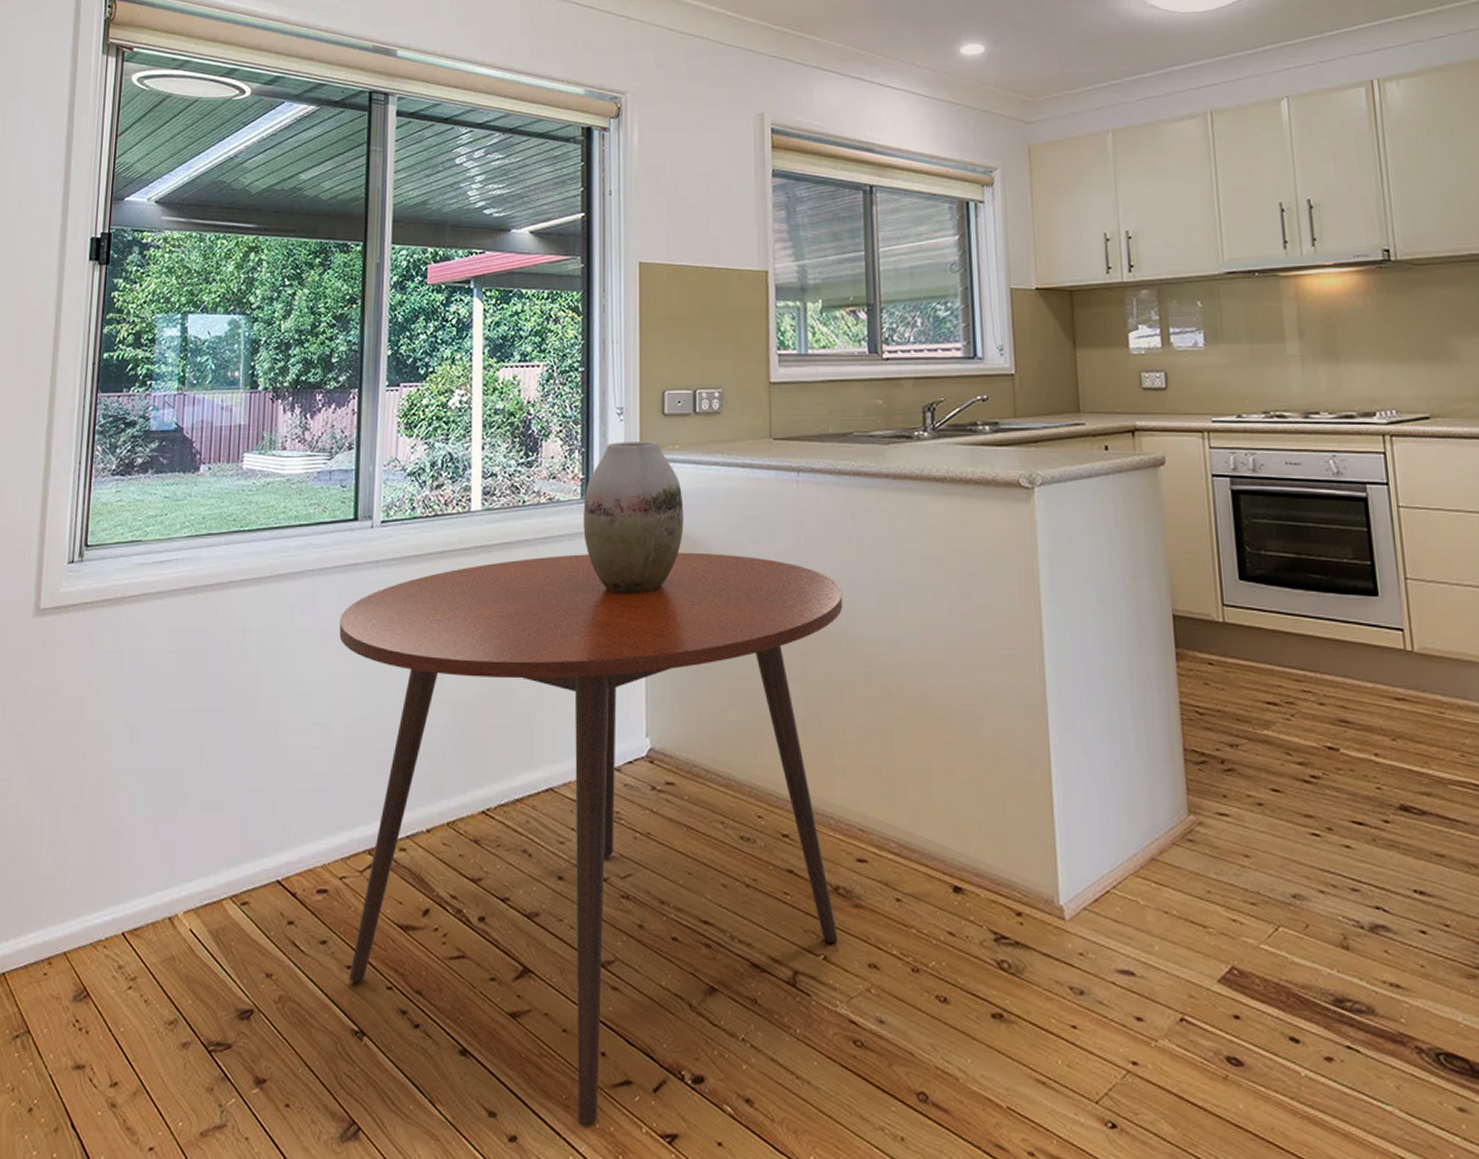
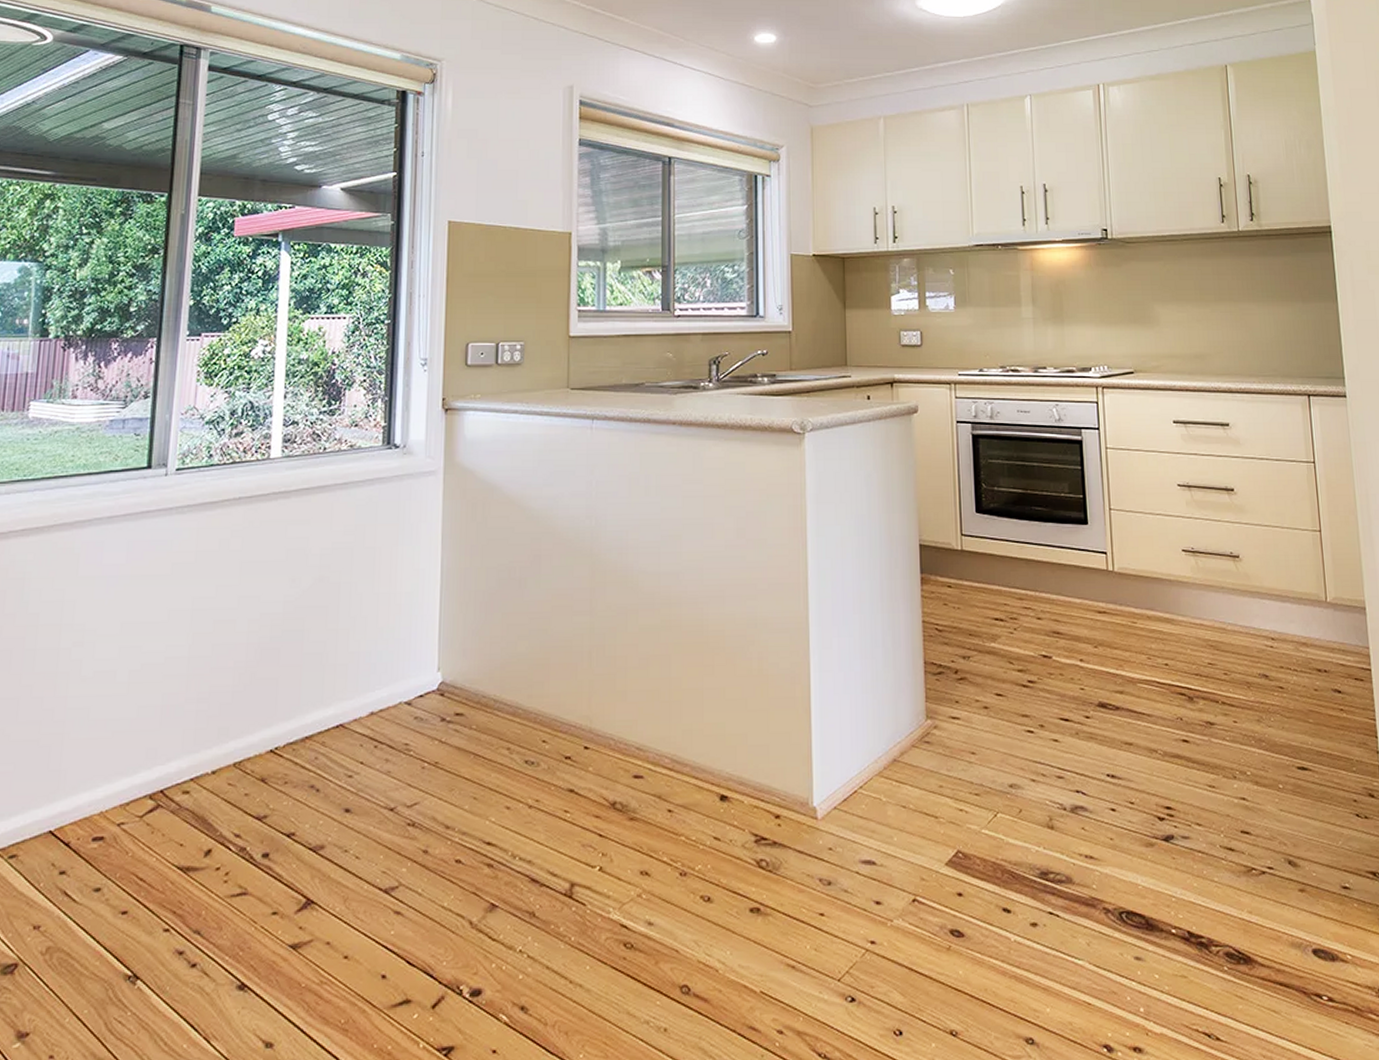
dining table: present [339,552,843,1127] -> none [123,495,630,1048]
vase: present [583,441,684,594] -> none [383,391,483,536]

